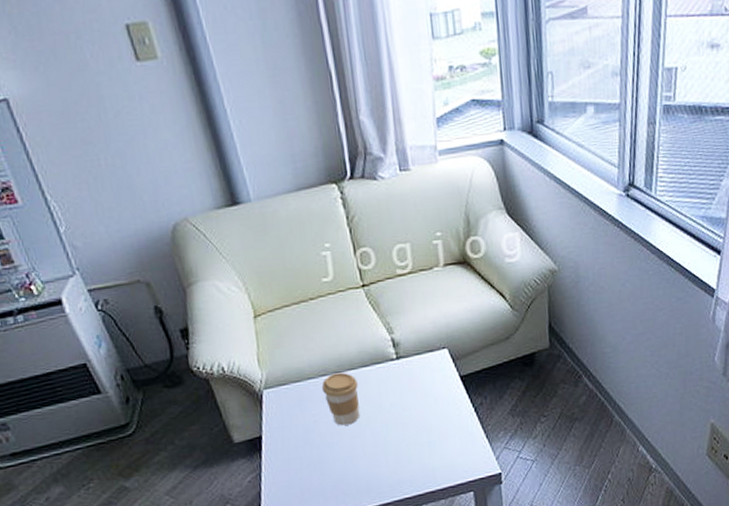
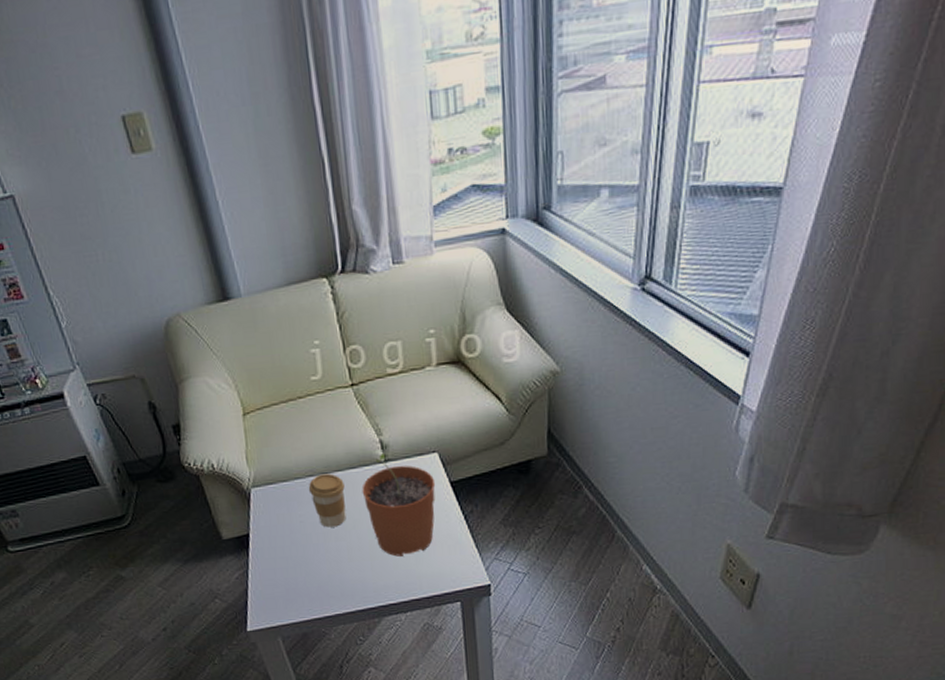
plant pot: none [374,351,447,451] -> present [361,454,436,557]

